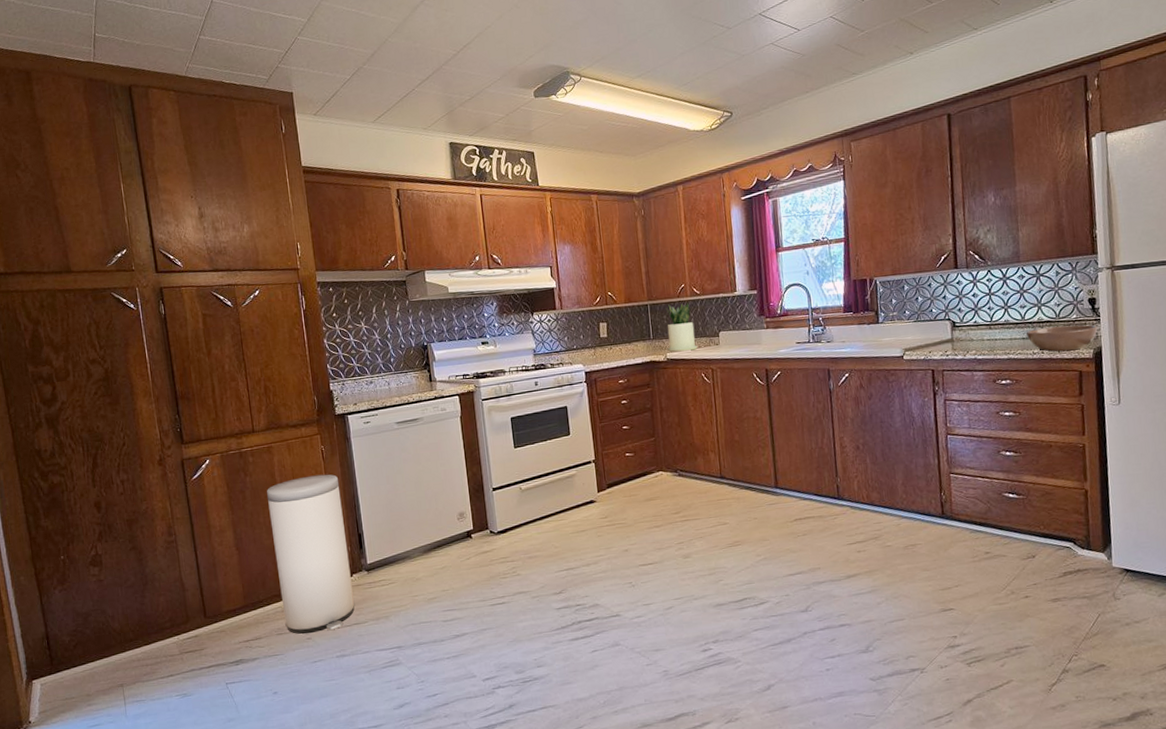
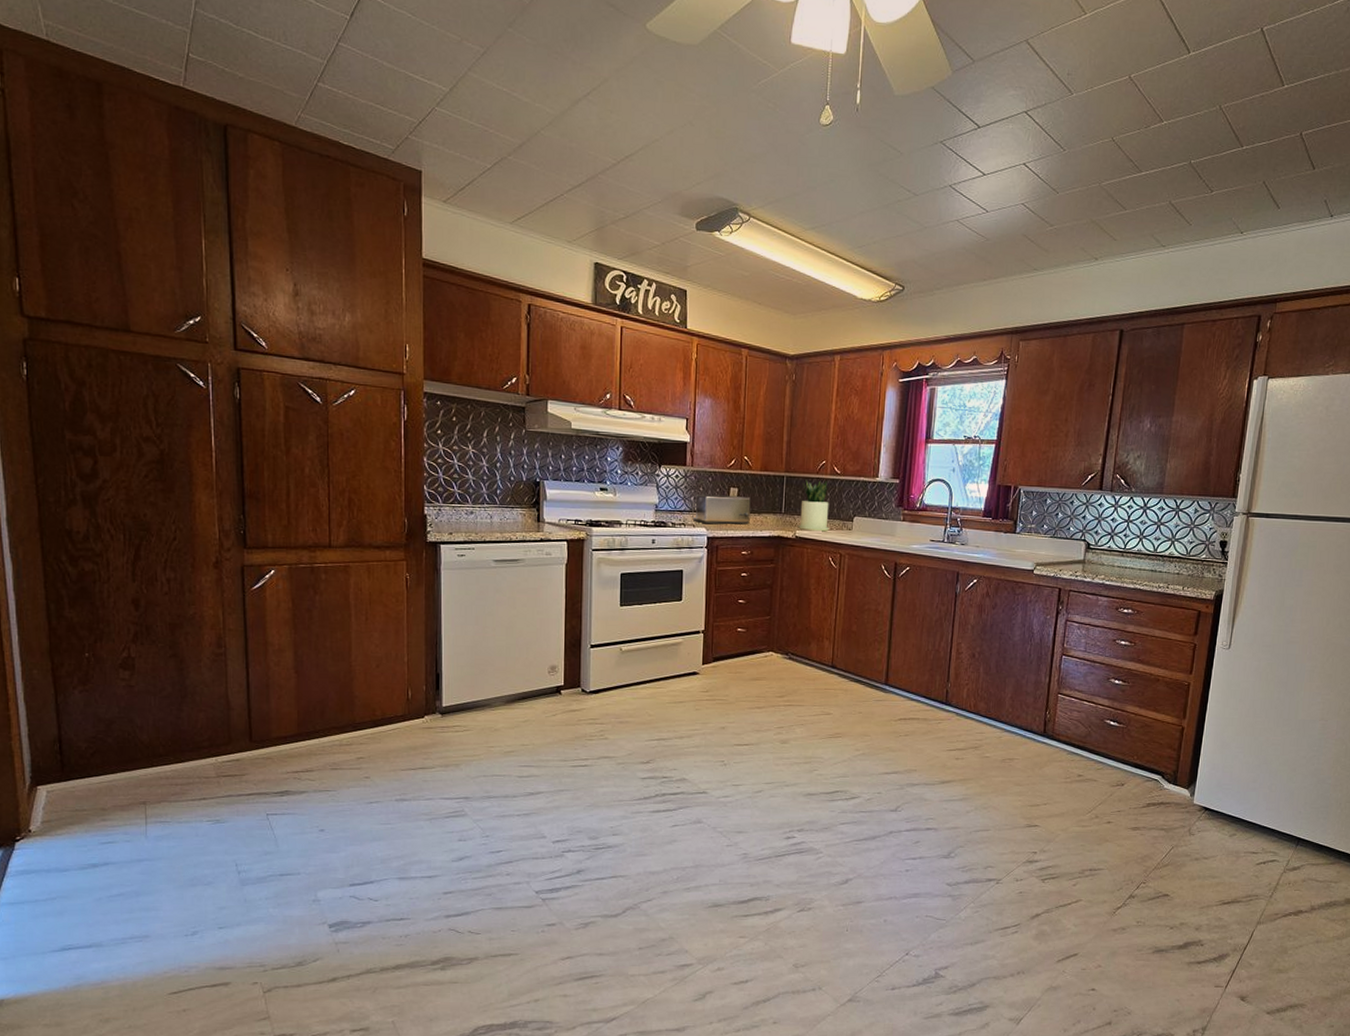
pedal bin: present [266,474,355,634] -> none [337,604,423,772]
toaster: none [567,329,622,361] -> present [692,494,751,525]
bowl: present [1025,325,1098,353] -> none [1155,563,1224,591]

